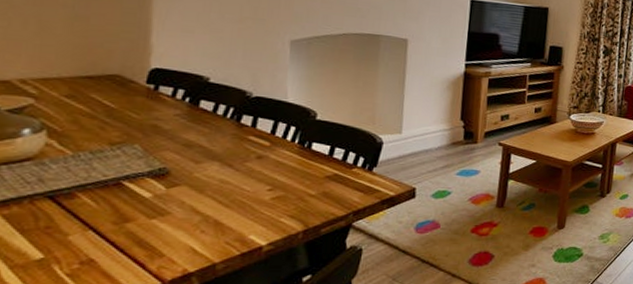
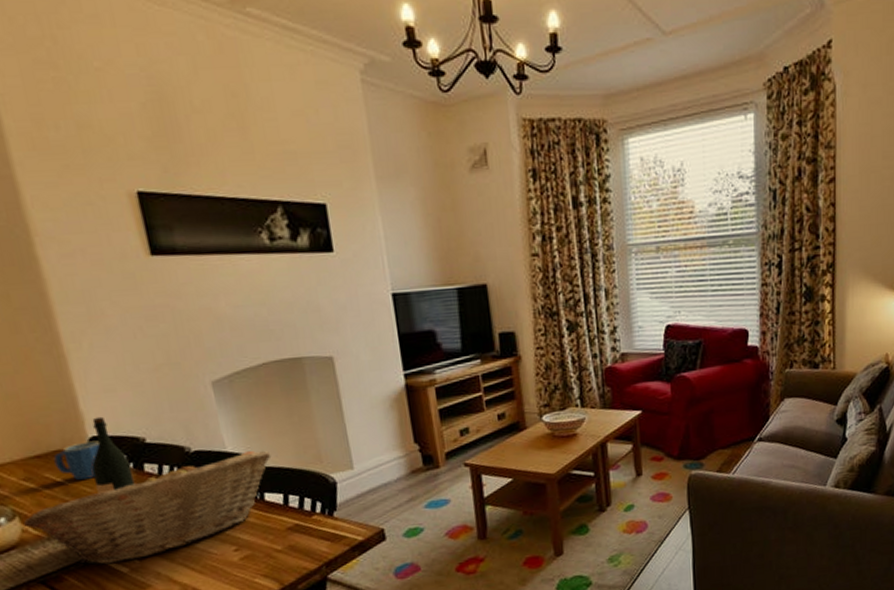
fruit basket: none [50,104,329,188] -> present [23,450,272,565]
mug: none [106,71,160,106] -> present [54,440,100,480]
wine bottle: none [143,51,187,122] -> present [91,416,135,495]

